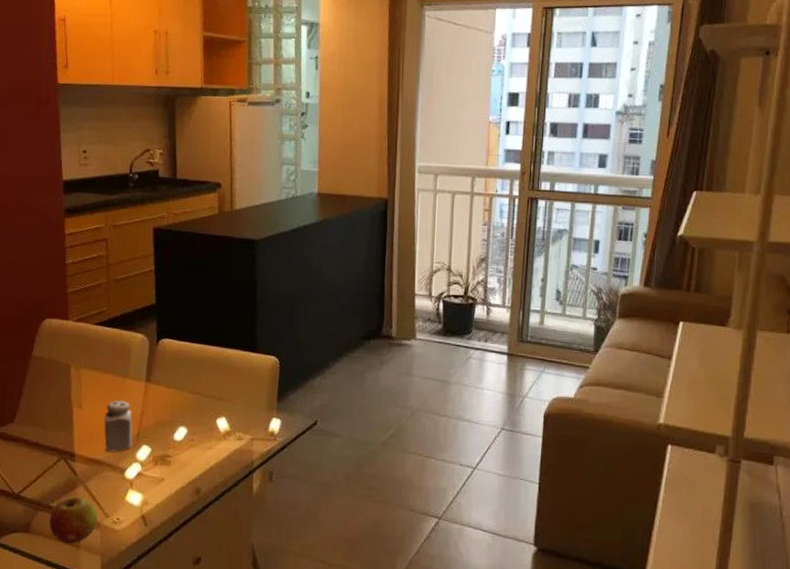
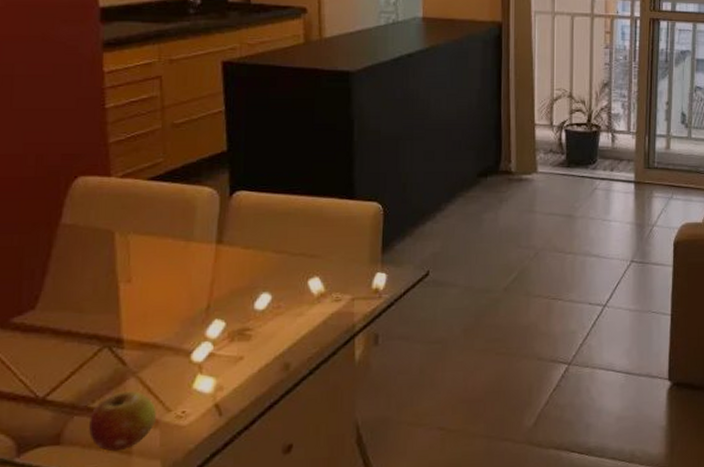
salt shaker: present [104,400,133,452] -> none [162,268,201,332]

